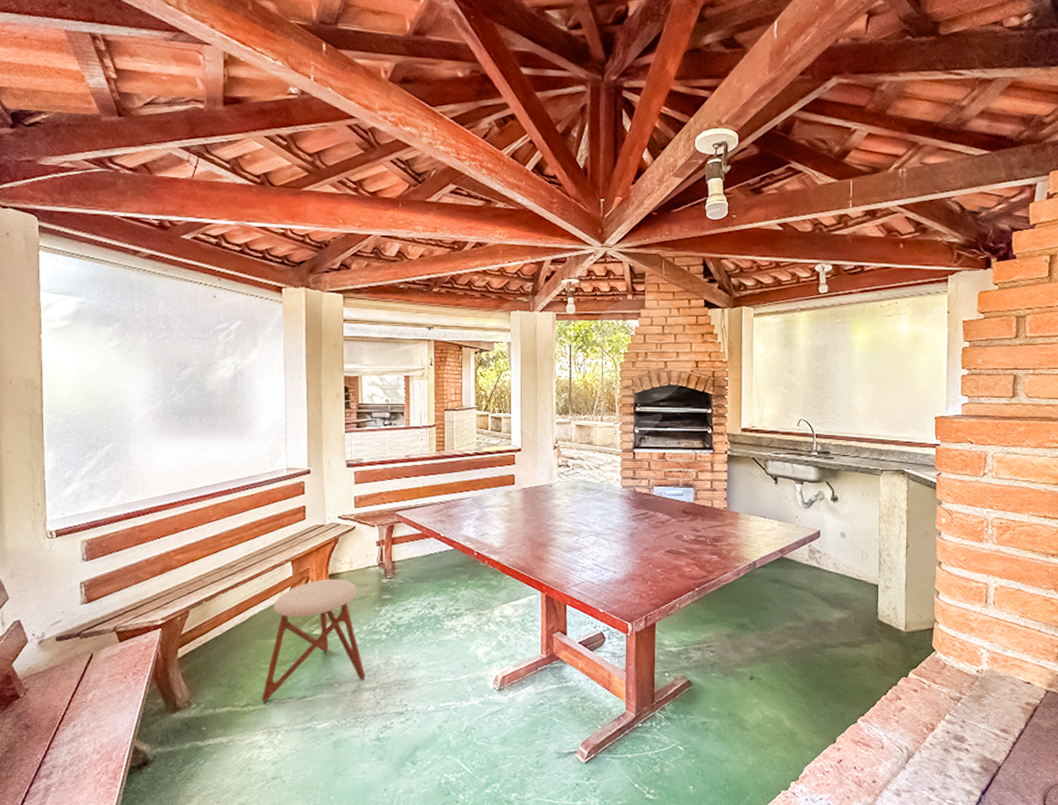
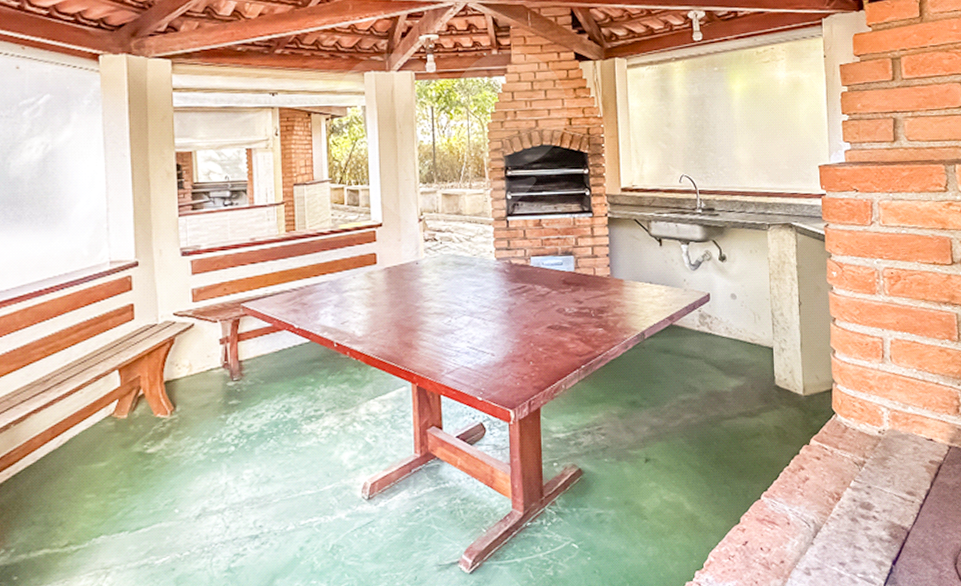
stool: present [262,578,366,702] -> none [86,385,212,539]

